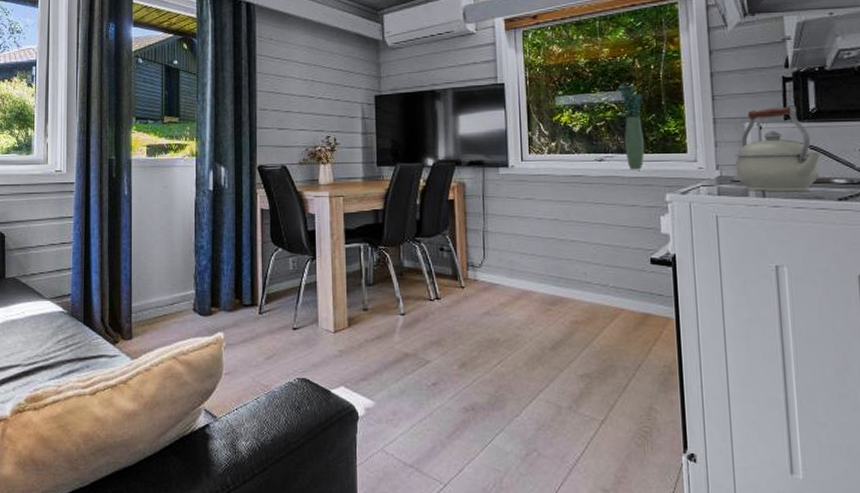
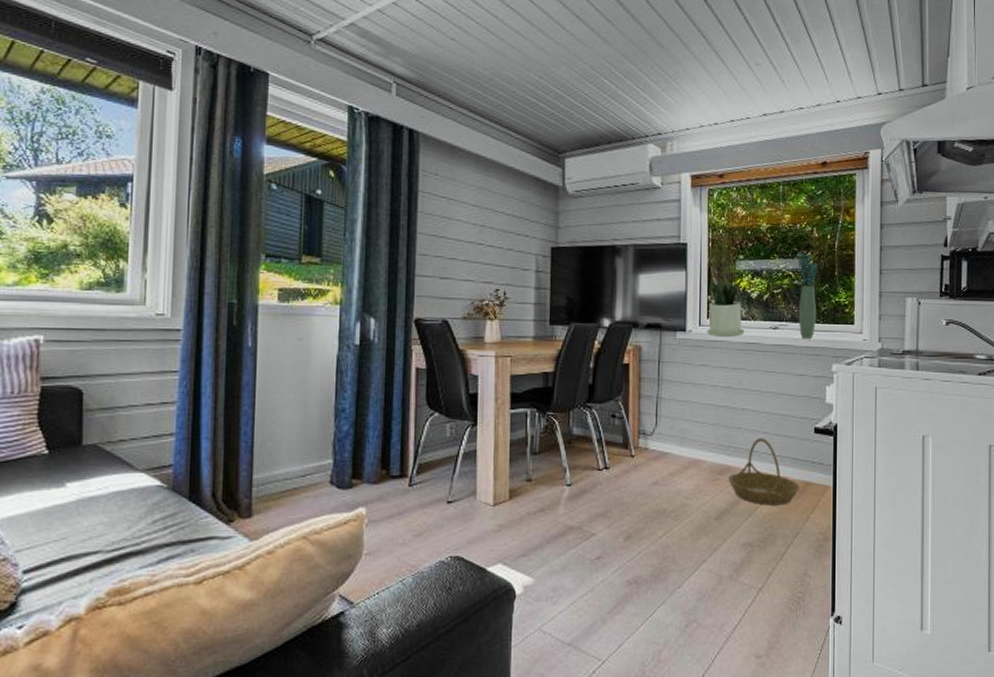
planter: none [528,115,569,172] -> present [706,279,745,338]
basket: none [561,269,638,337] -> present [728,437,800,506]
kettle: present [734,105,822,192] -> none [894,283,968,366]

